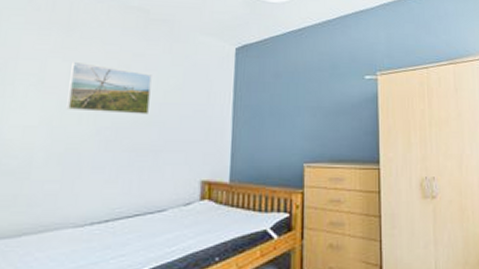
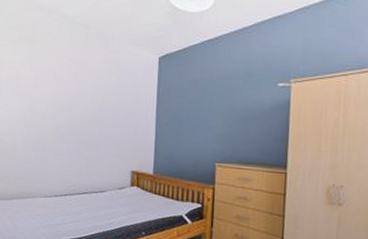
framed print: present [66,61,152,114] -> none [35,70,93,115]

